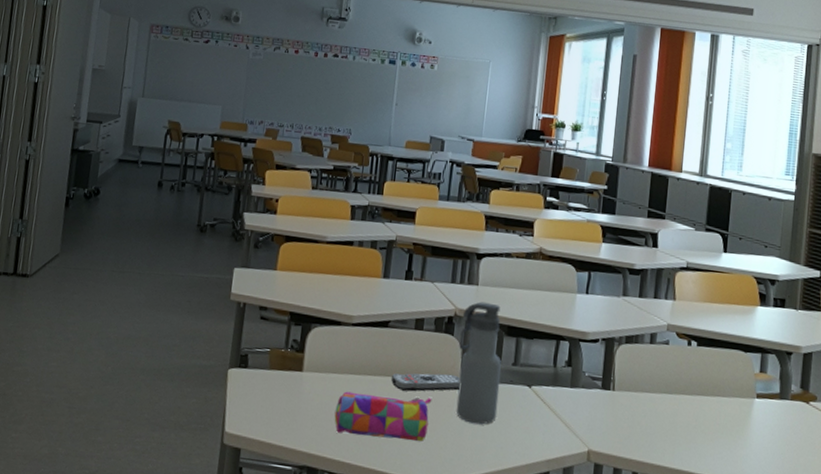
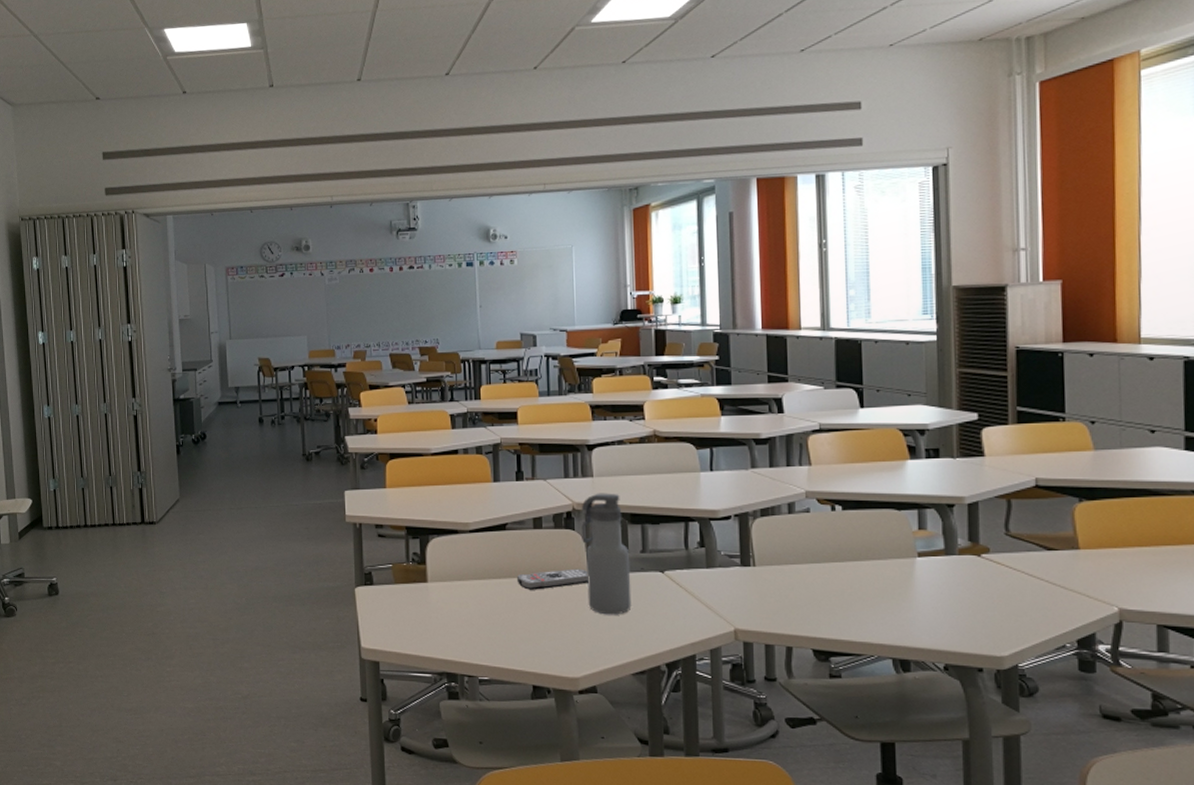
pencil case: present [334,391,432,441] -> none [465,594,562,638]

